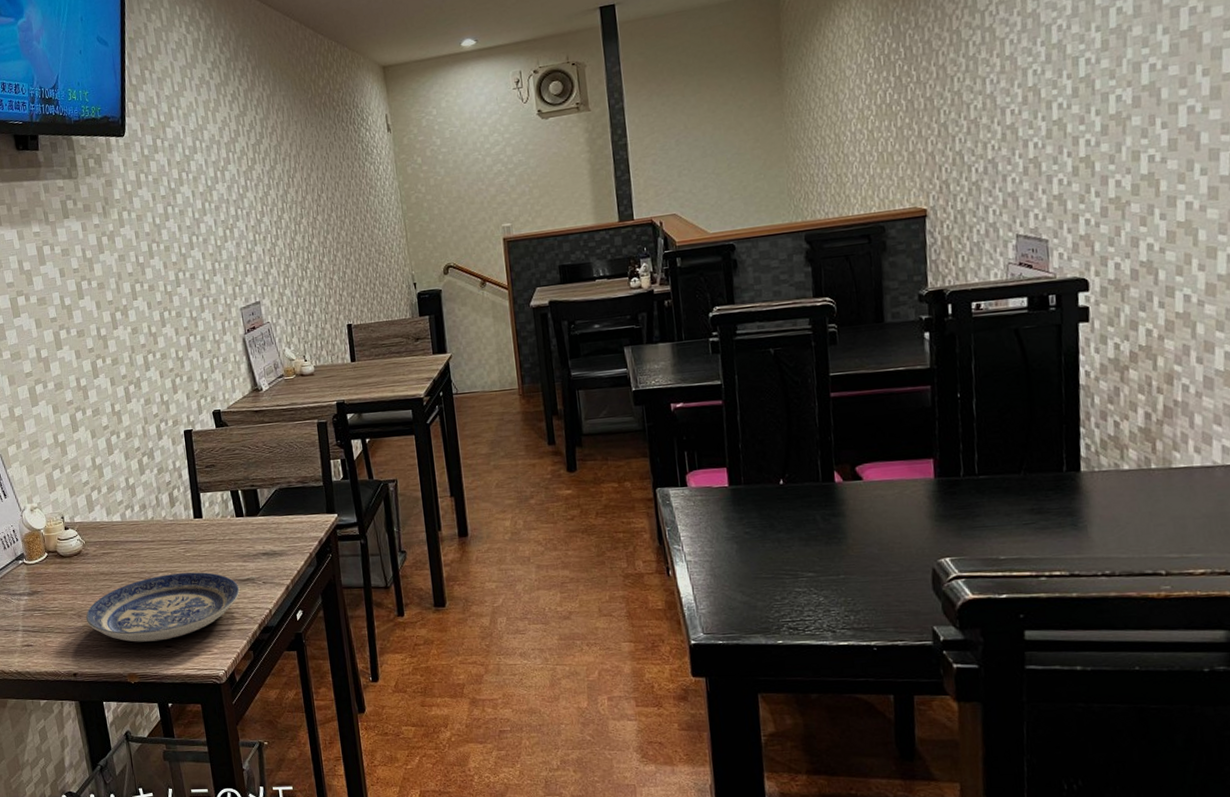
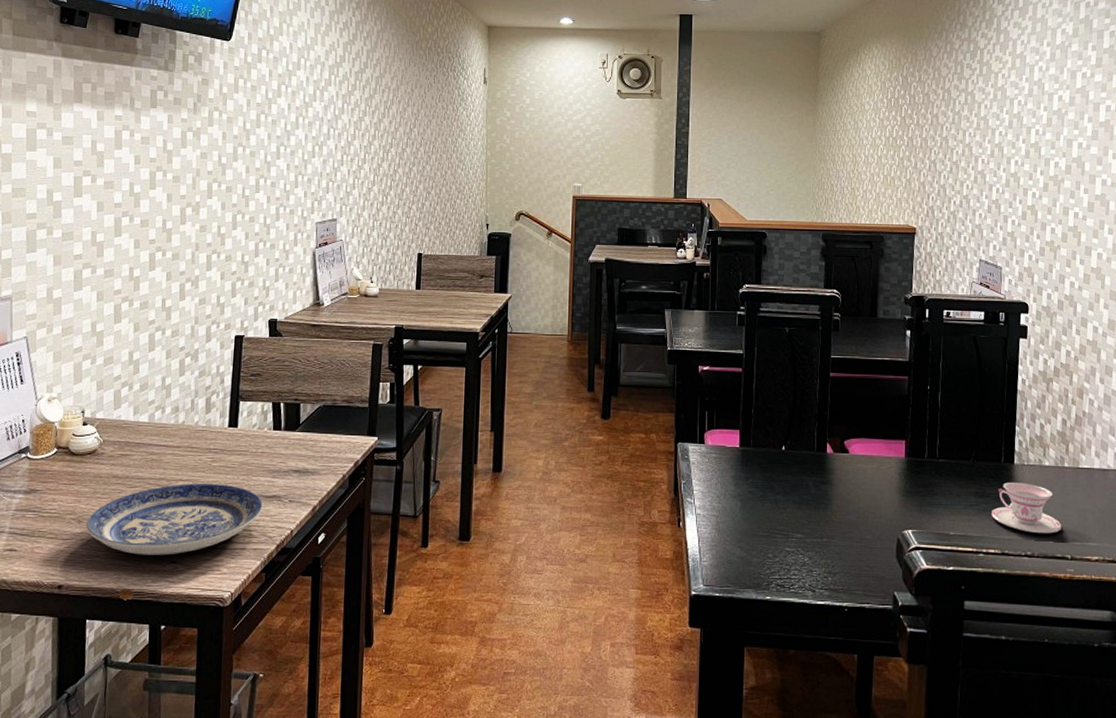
teacup: none [1052,492,1152,549] -> present [991,481,1062,534]

